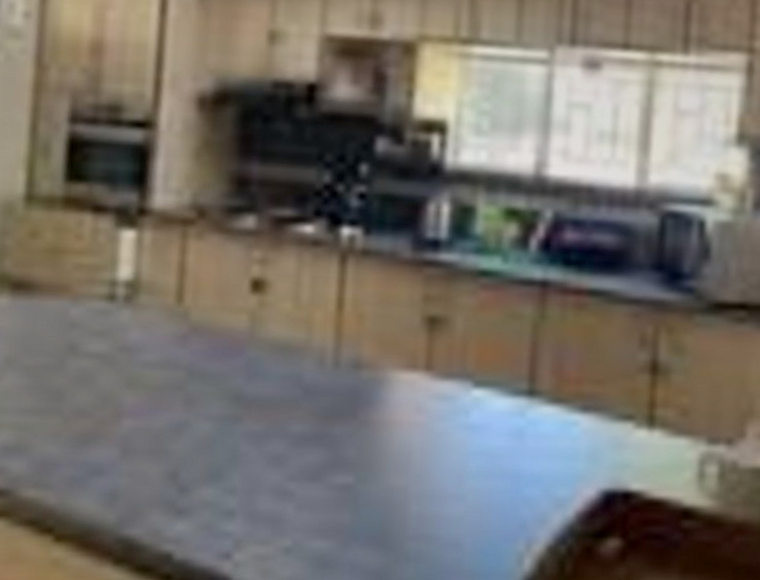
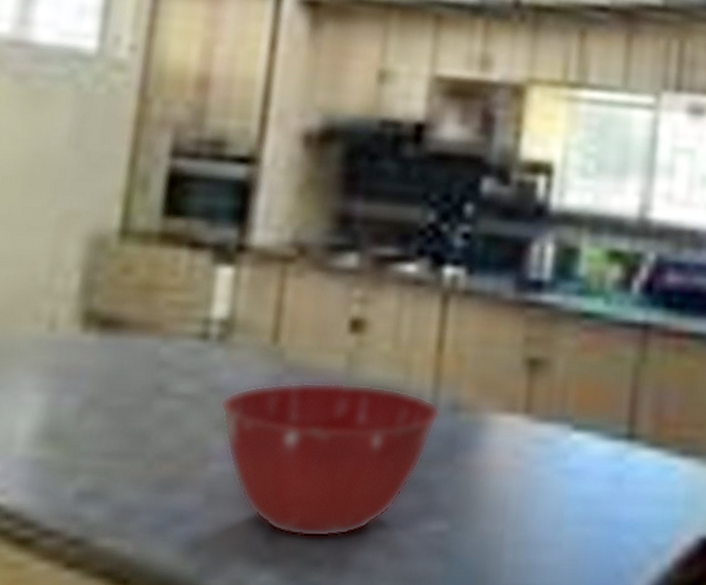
mixing bowl: none [129,340,343,490] -> present [219,381,441,539]

